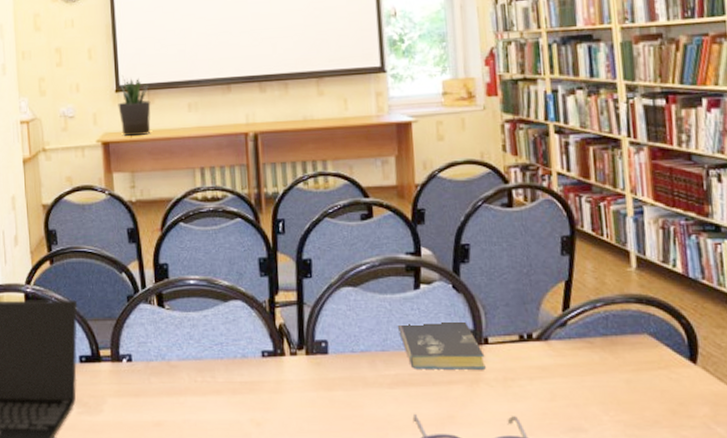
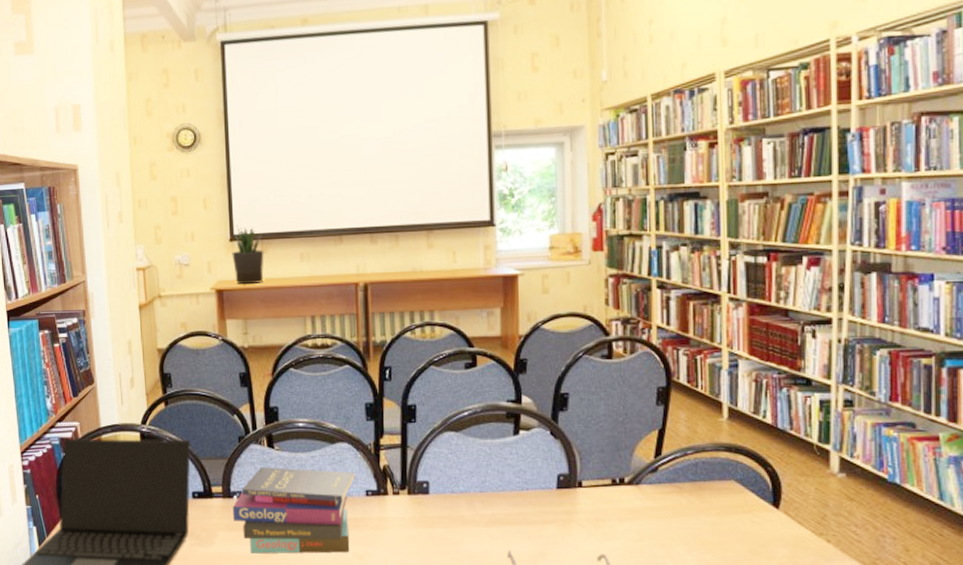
books: none [121,327,250,422] -> present [232,467,355,554]
book: present [397,321,486,370] -> none [496,465,578,511]

